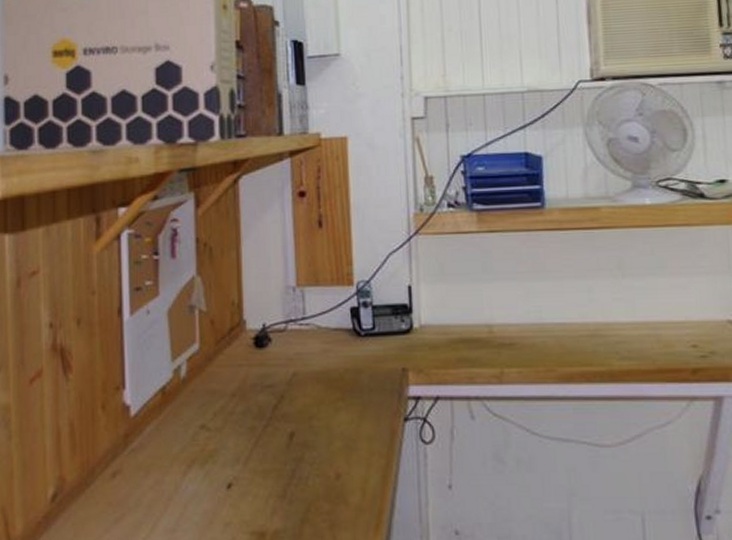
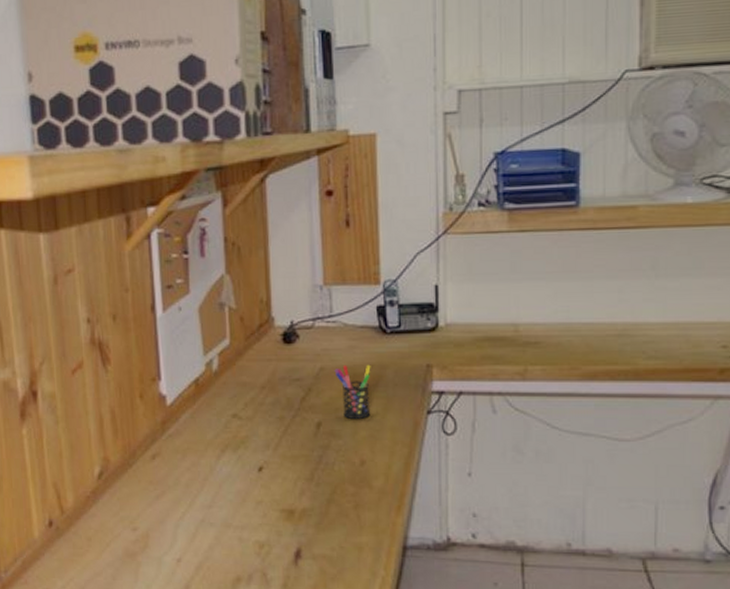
pen holder: none [308,369,346,429] -> present [334,364,371,420]

